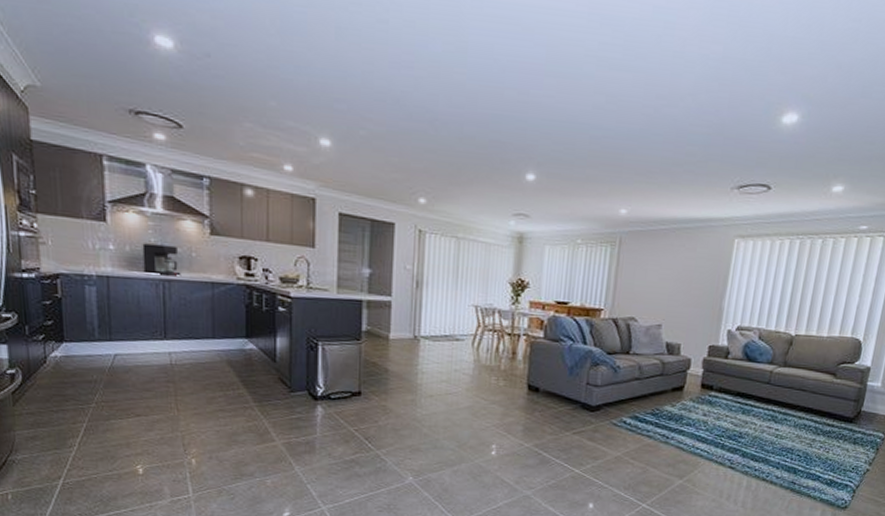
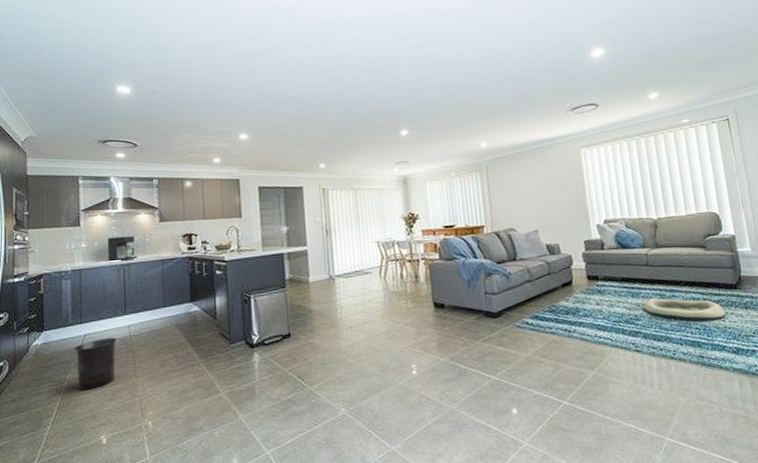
waste bin: none [103,362,154,416] -> present [74,337,116,390]
dog bed: none [751,418,833,451] -> present [643,298,726,322]

